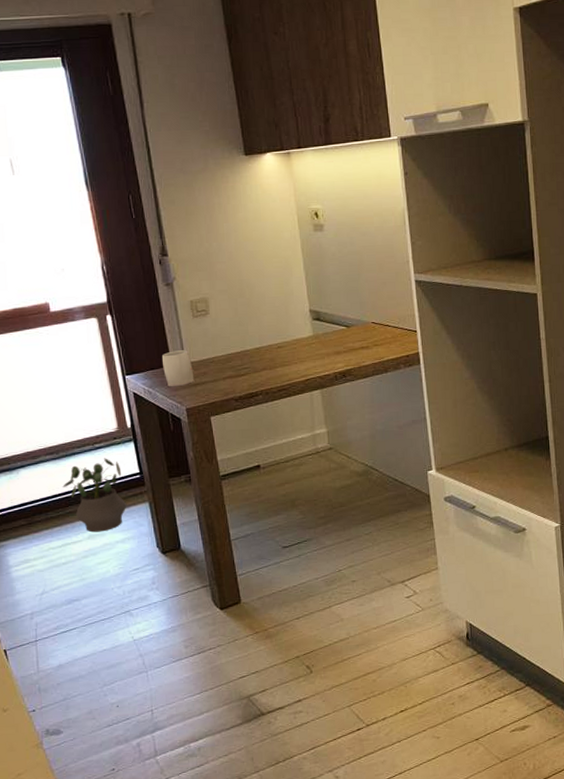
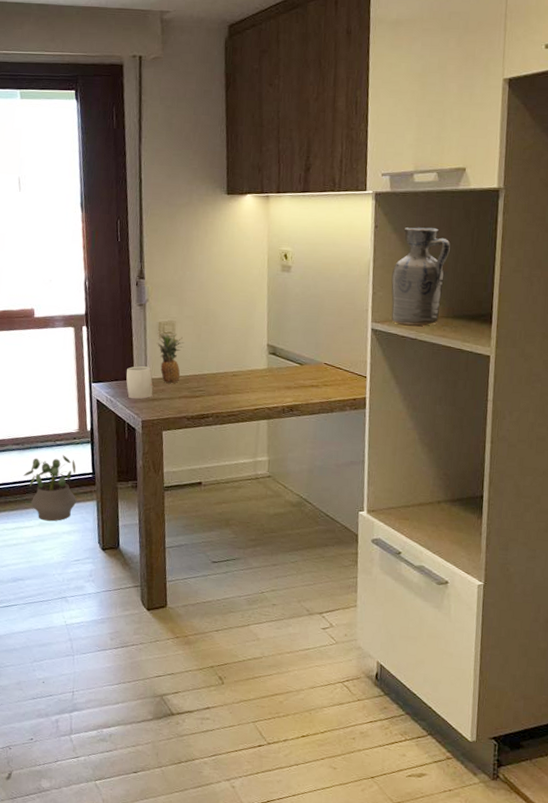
fruit: none [190,310,222,366] -> present [156,333,184,384]
ceramic jug: none [428,169,484,273] -> present [391,227,451,326]

